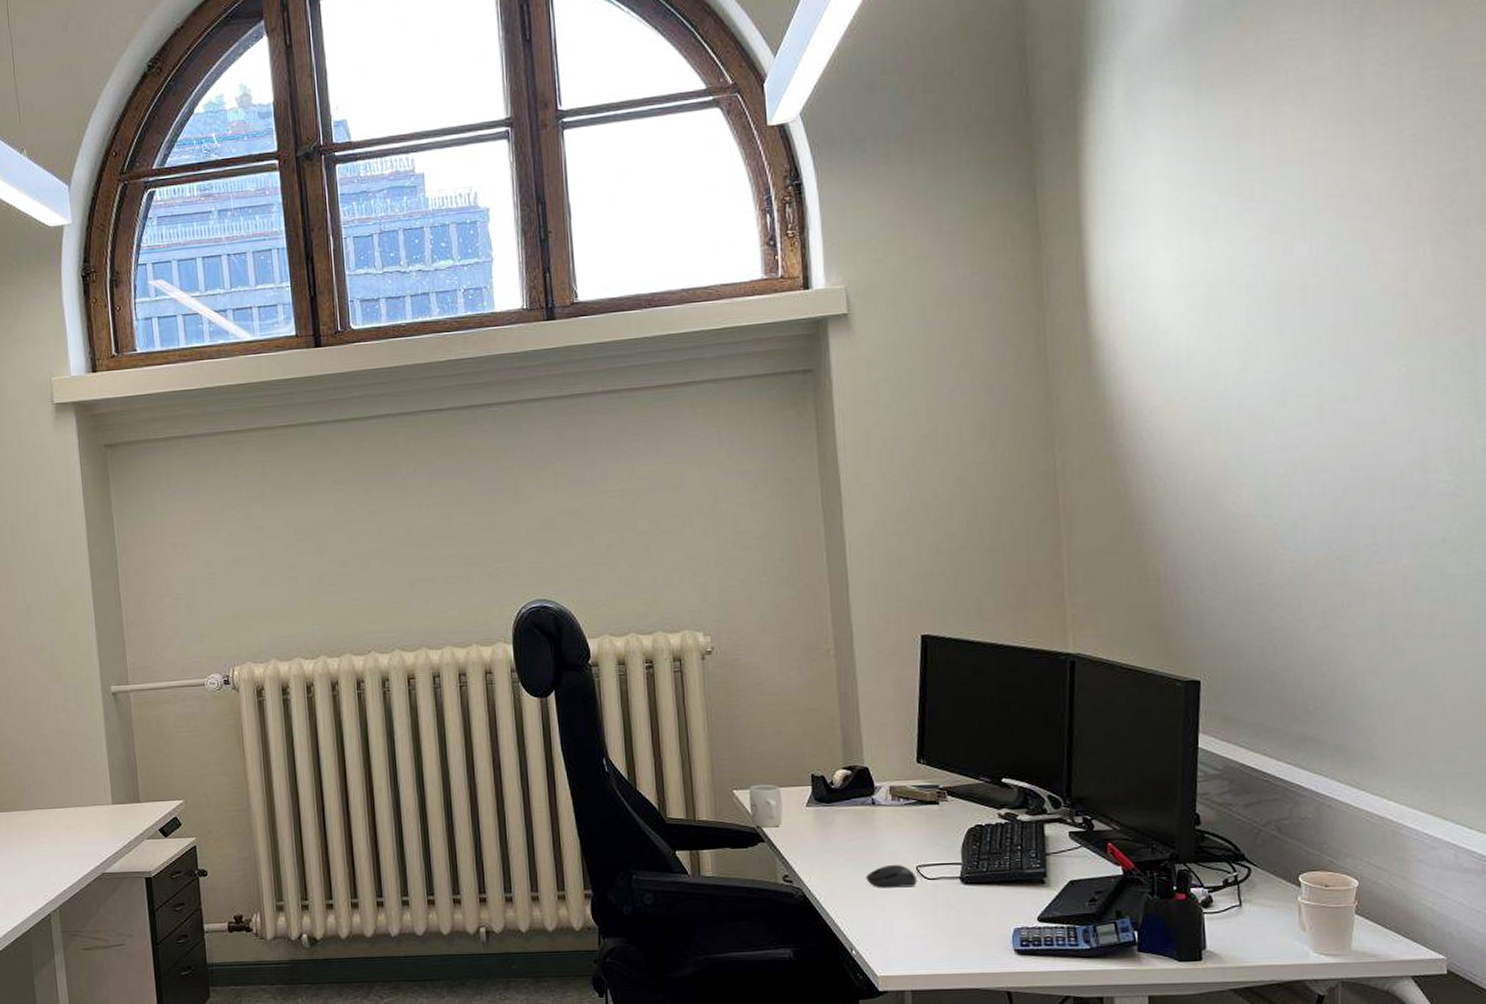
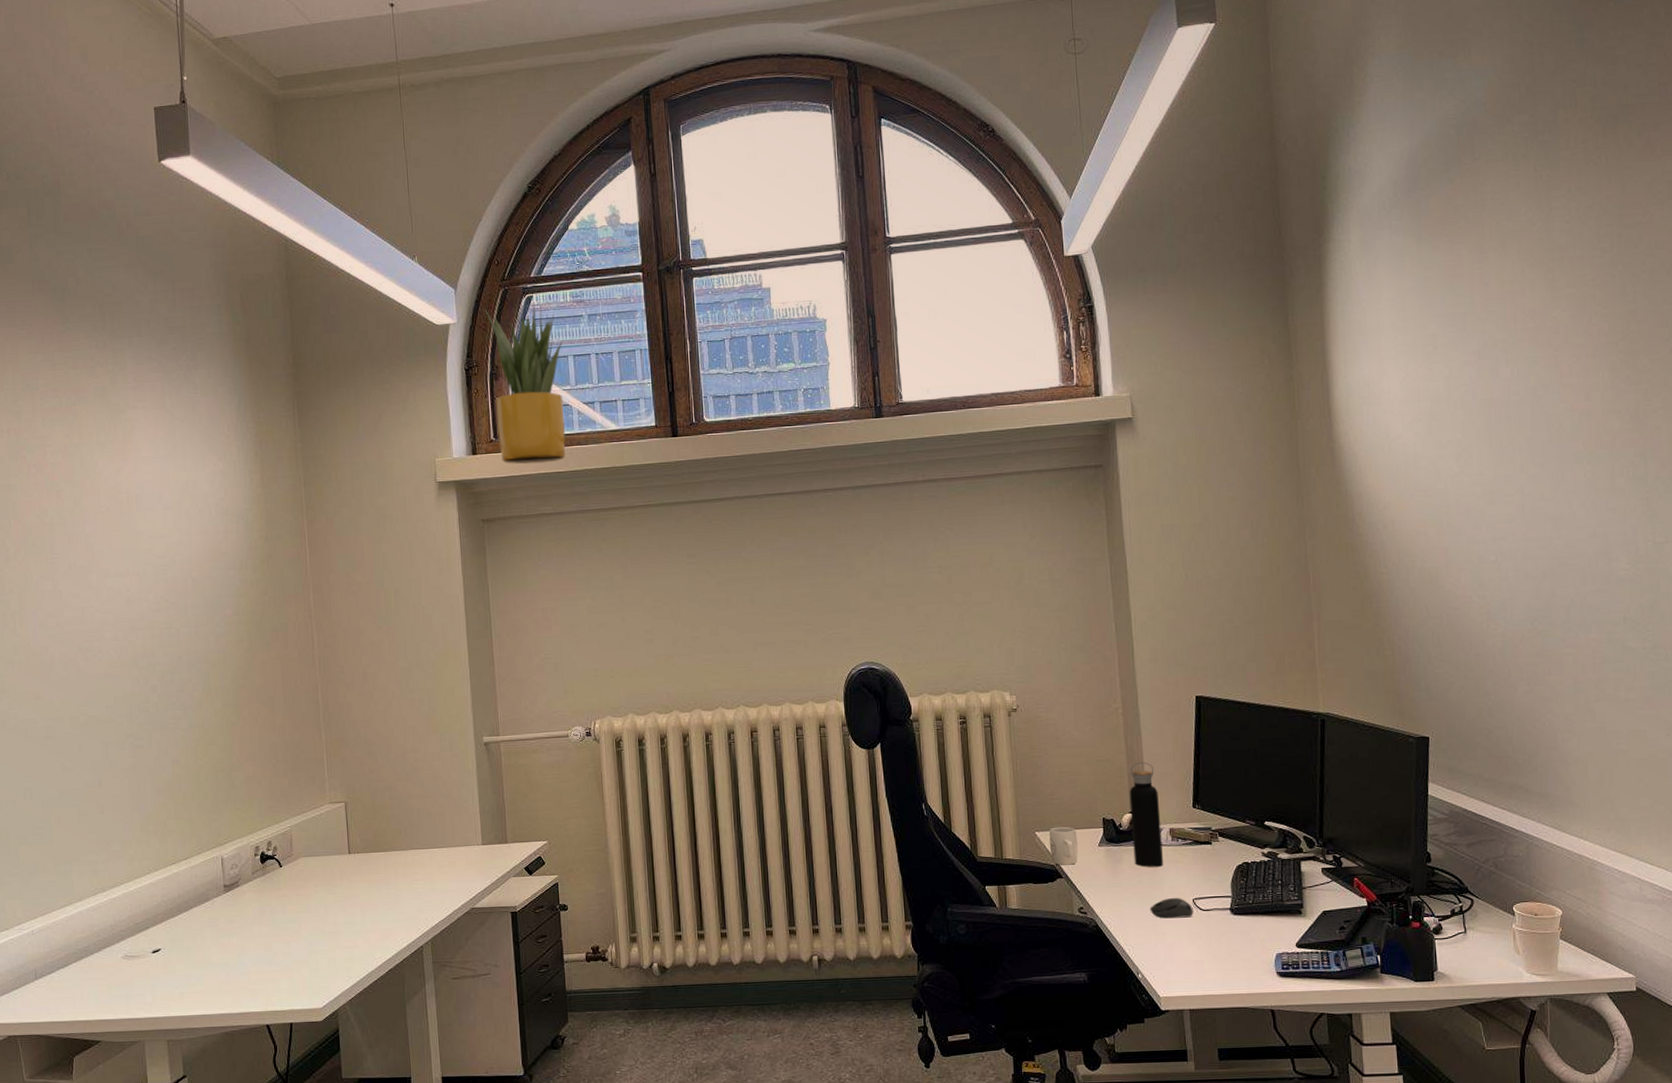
planter: none [102,199,196,382] -> present [484,303,566,465]
water bottle: none [842,711,883,831] -> present [1129,762,1164,868]

